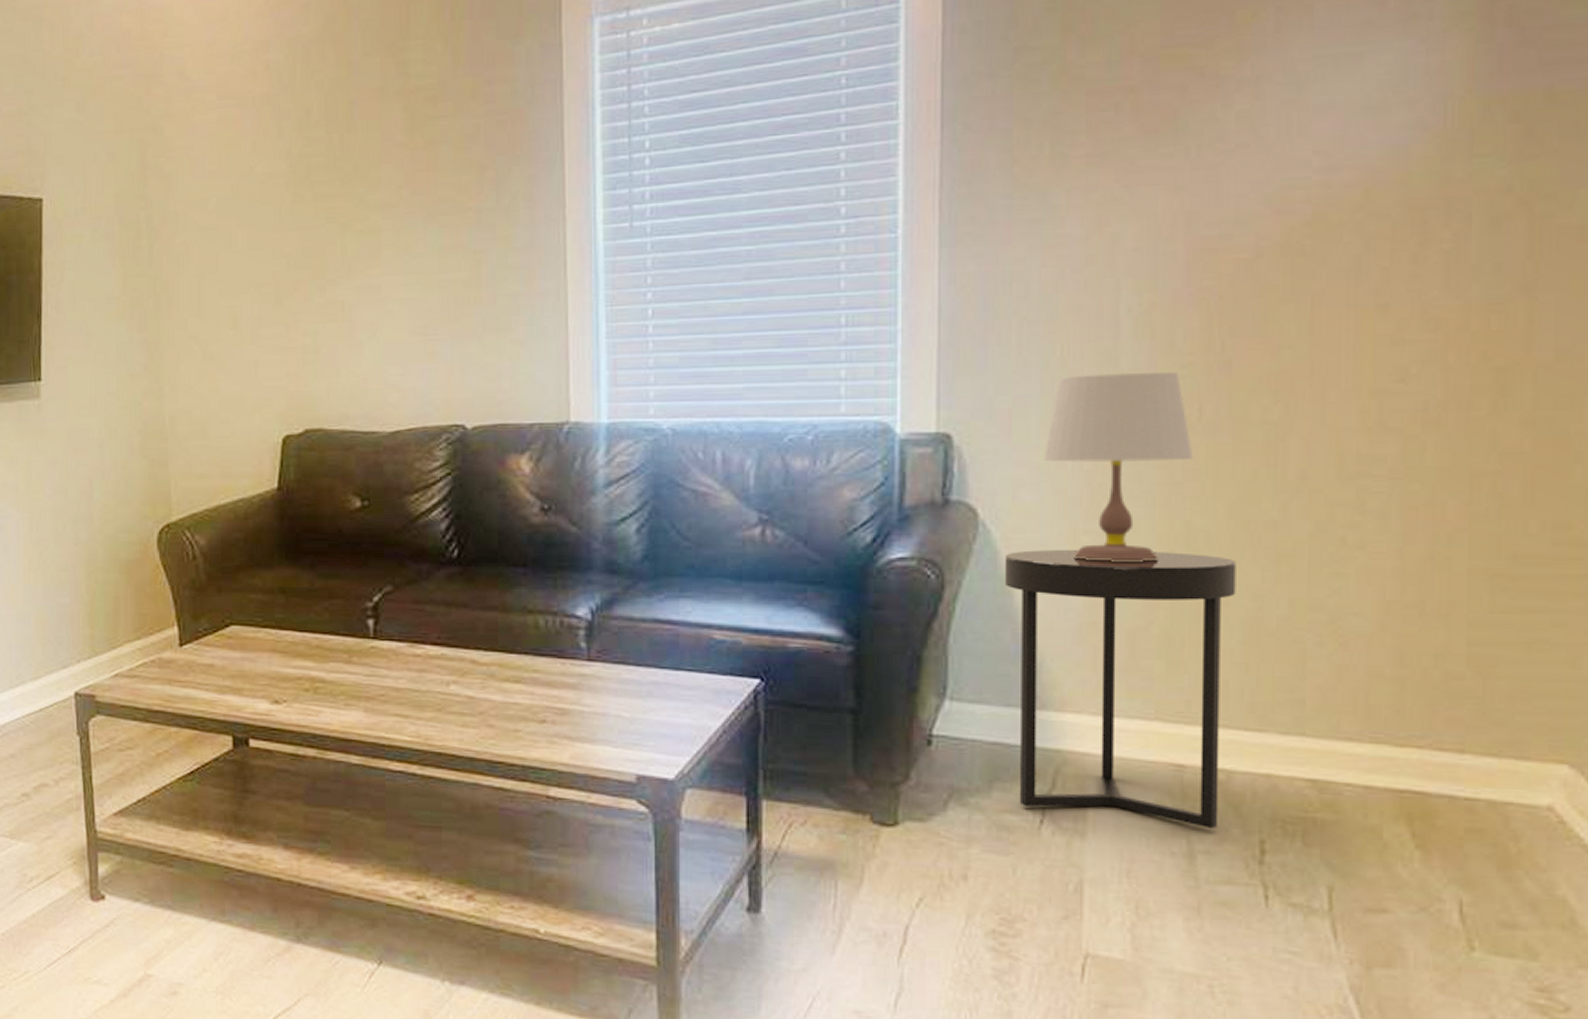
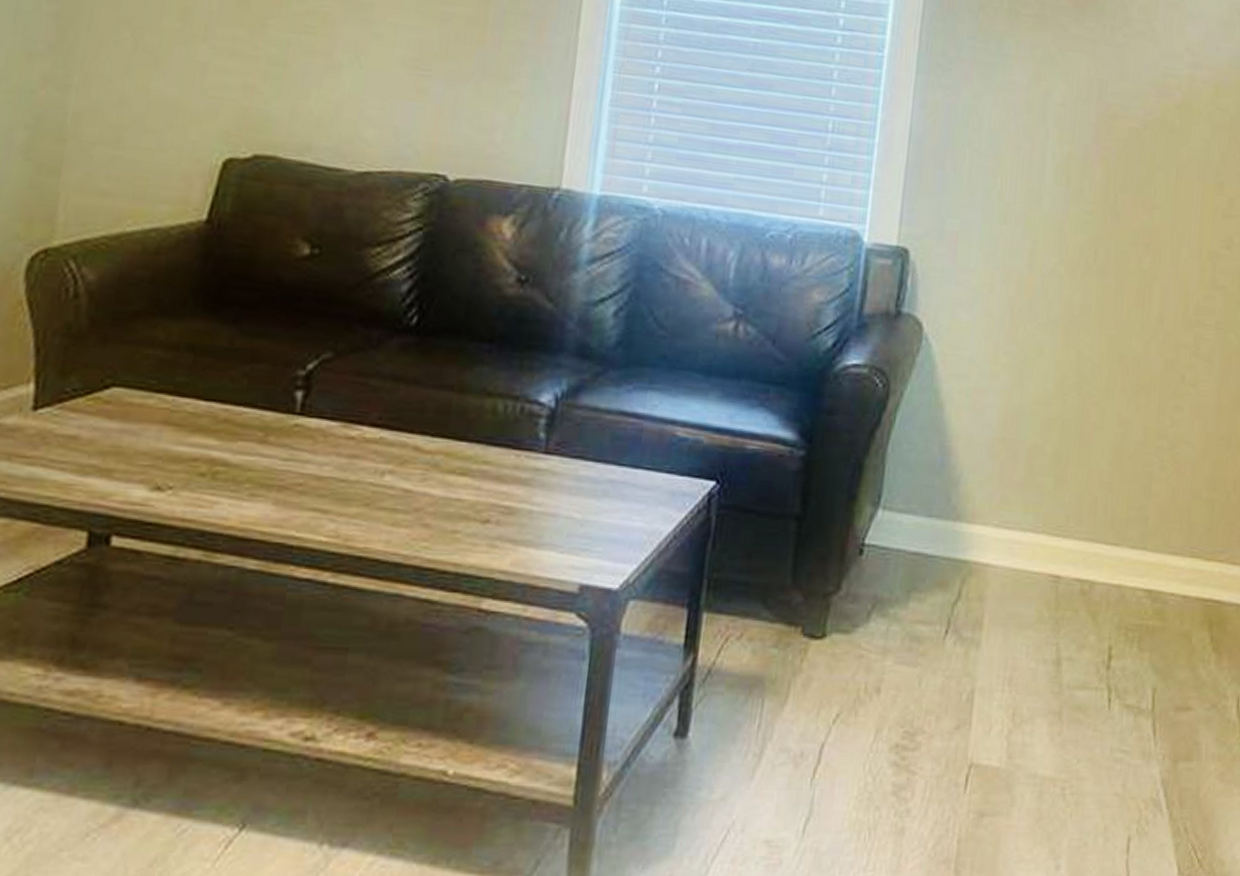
side table: present [1004,549,1236,830] -> none [931,366,1111,637]
table lamp: present [1044,372,1194,562] -> none [979,208,1088,385]

